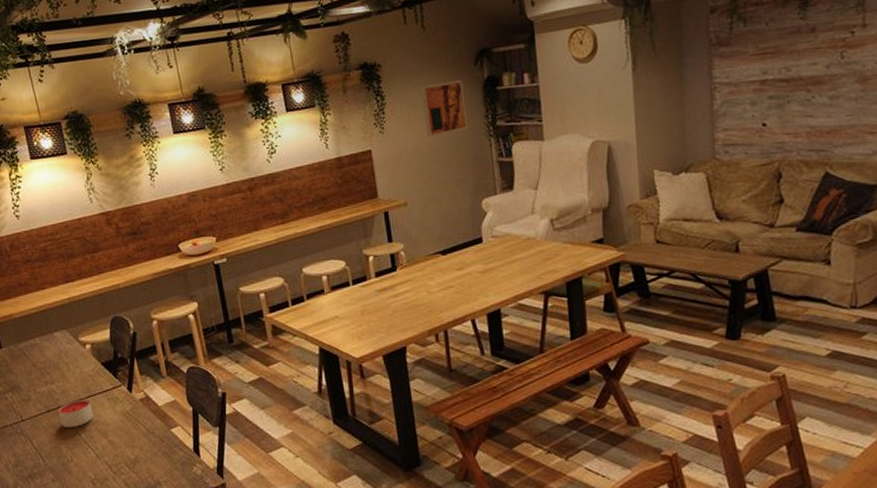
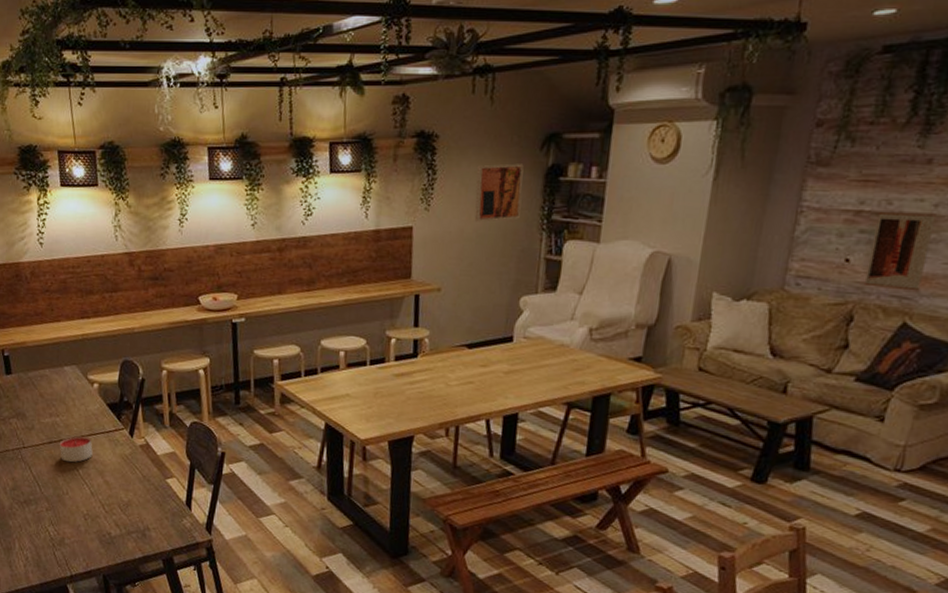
wall art: none [781,73,833,145] -> present [863,211,937,292]

